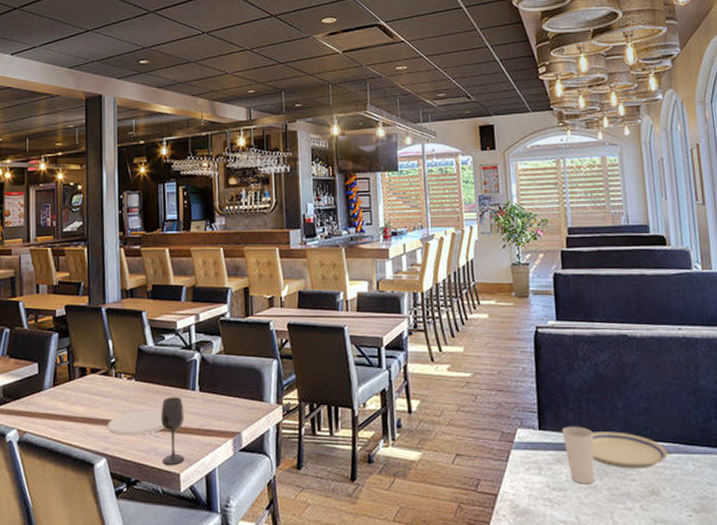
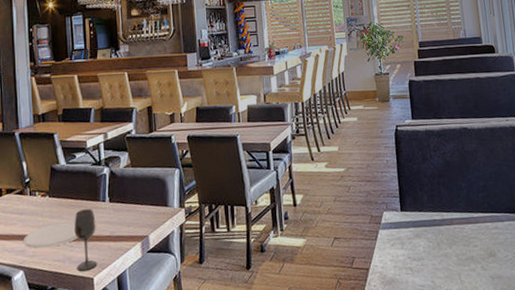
cup: present [561,426,595,484] -> none [418,205,446,253]
plate: present [591,431,668,469] -> none [442,207,501,237]

